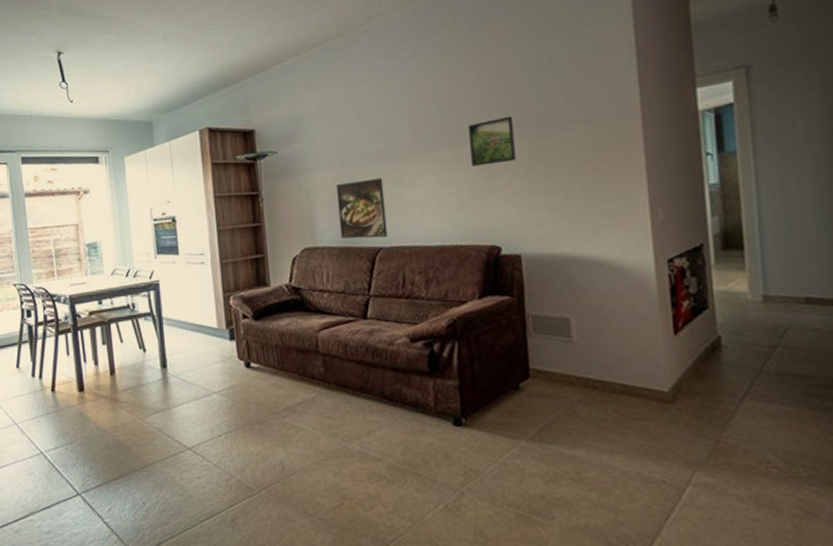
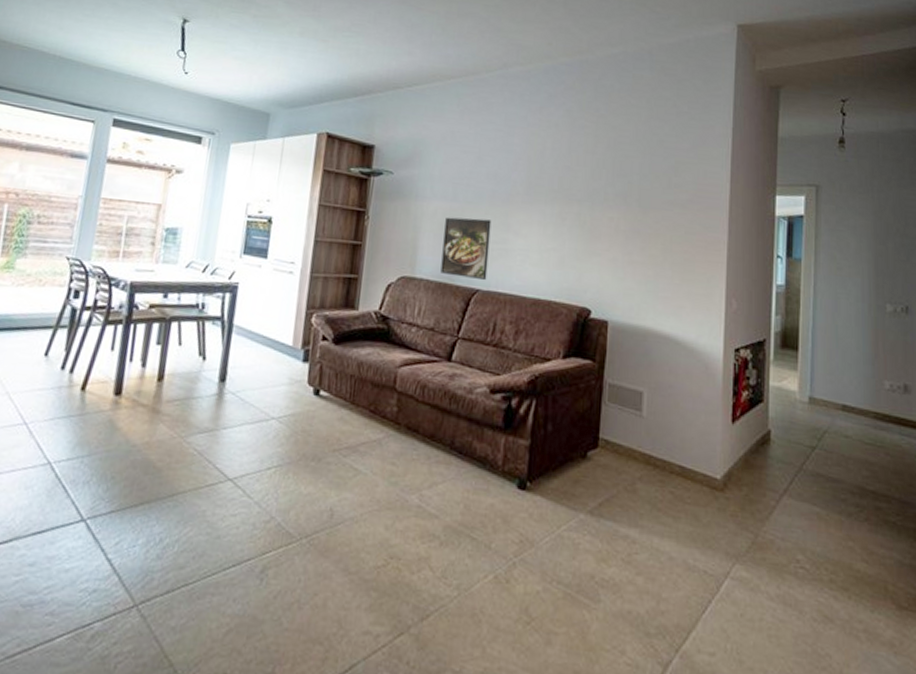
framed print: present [468,116,516,166] -> none [576,185,620,229]

